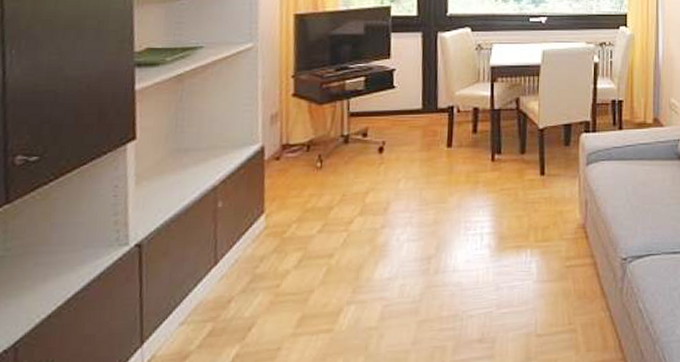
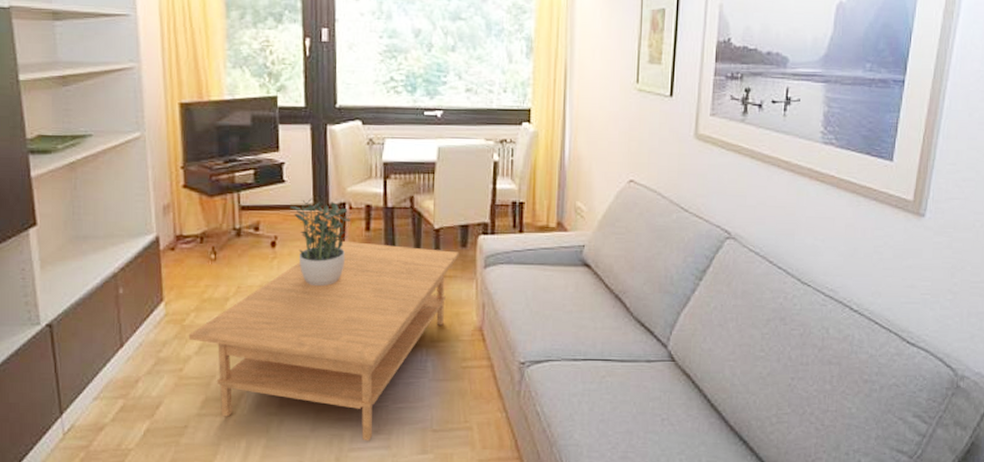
coffee table: none [288,143,563,352] -> present [188,240,459,441]
potted plant: none [399,102,462,191] -> present [290,198,354,287]

